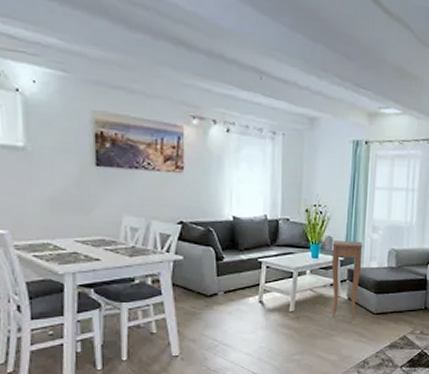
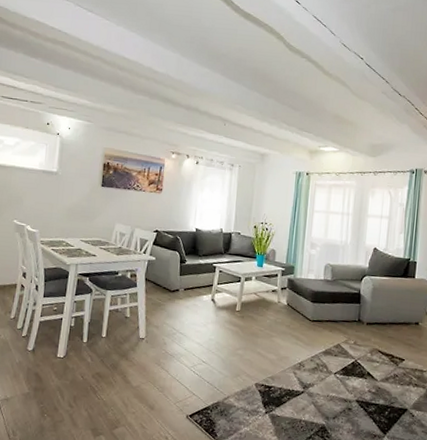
side table: present [331,241,363,318] -> none [272,253,302,323]

